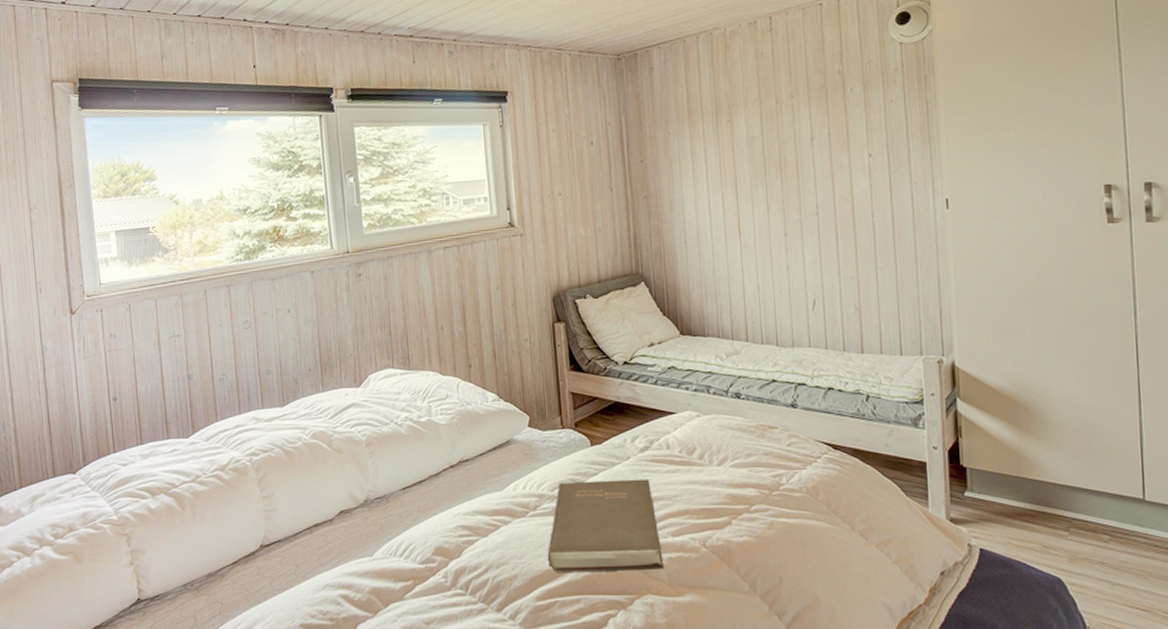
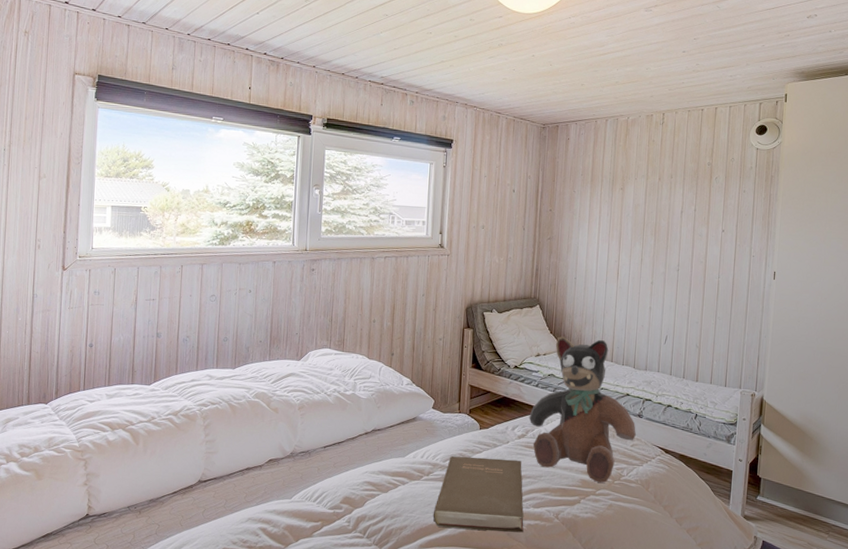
stuffed animal: none [650,316,792,496] -> present [529,336,636,483]

